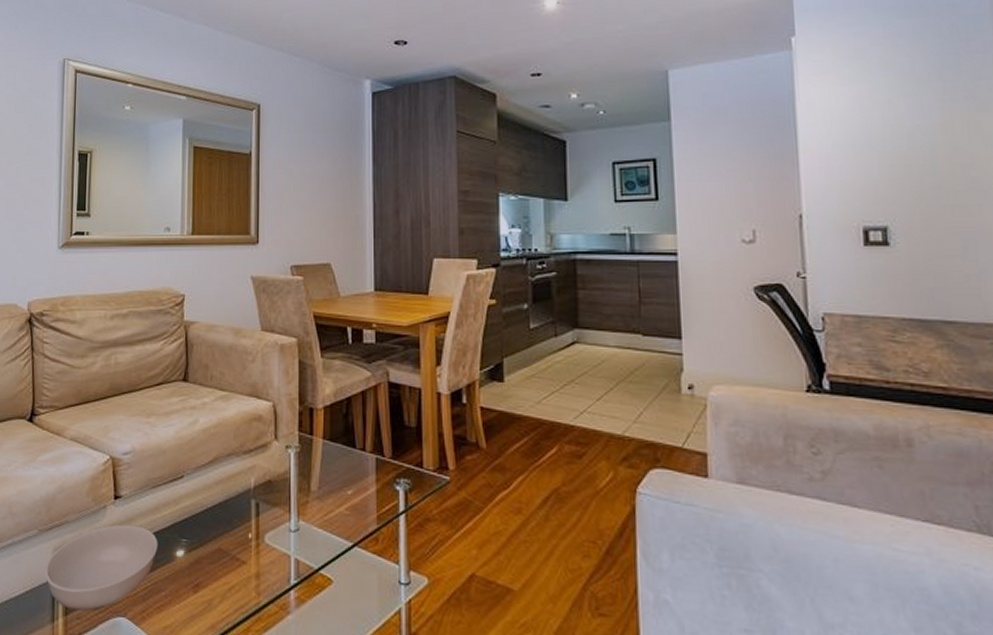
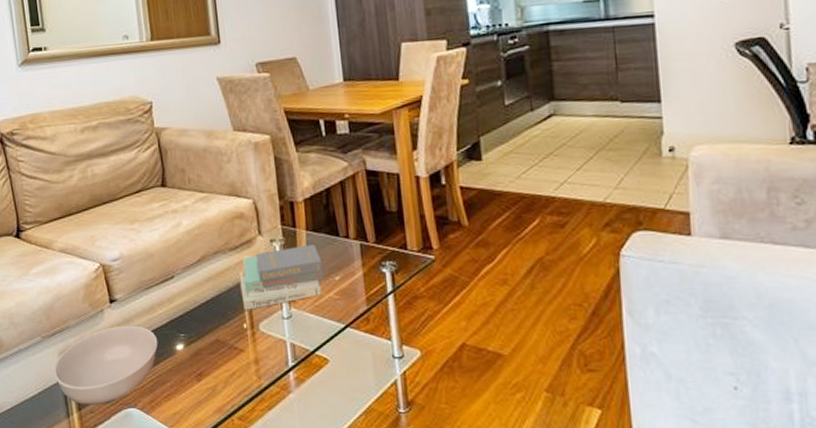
books: none [250,454,335,519] -> present [239,245,323,310]

